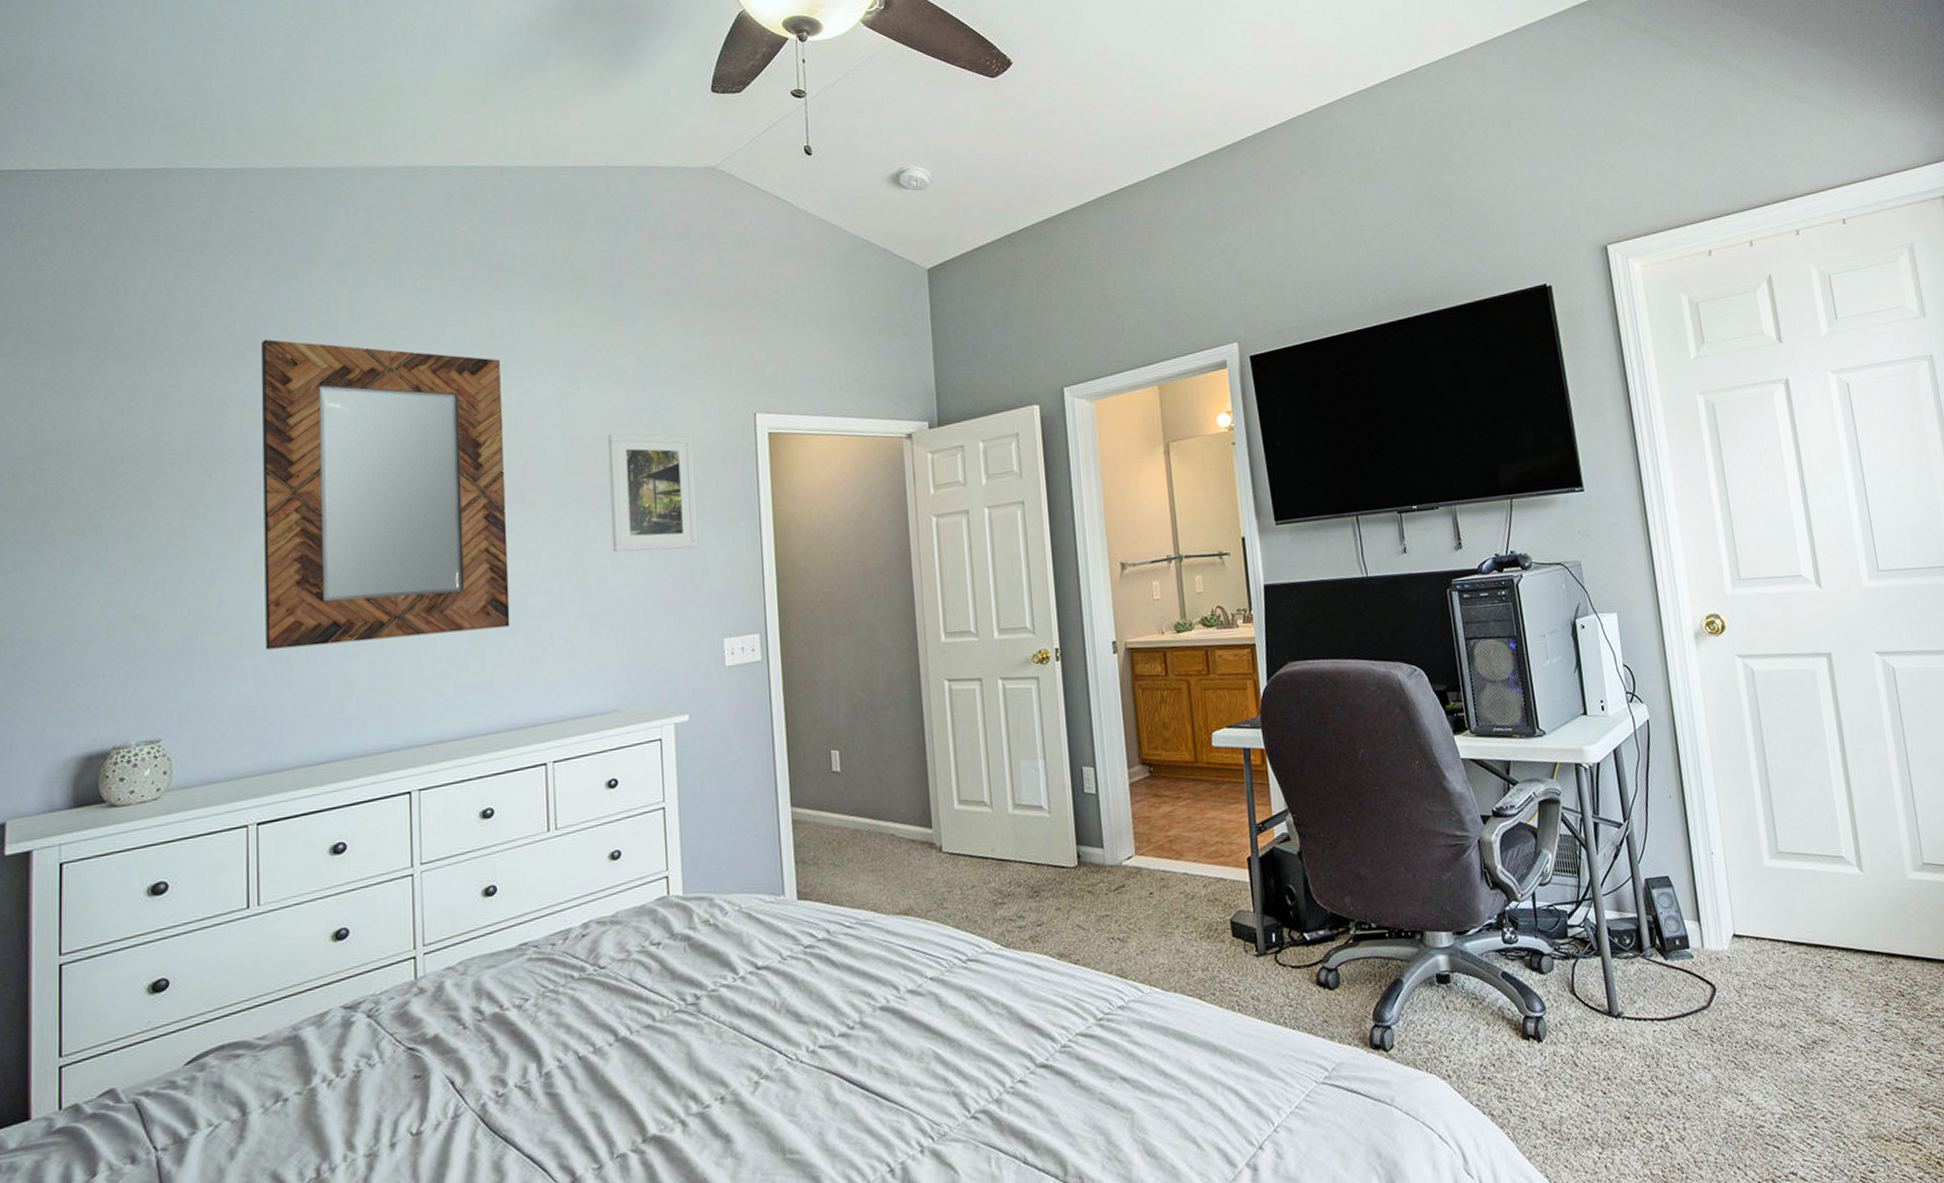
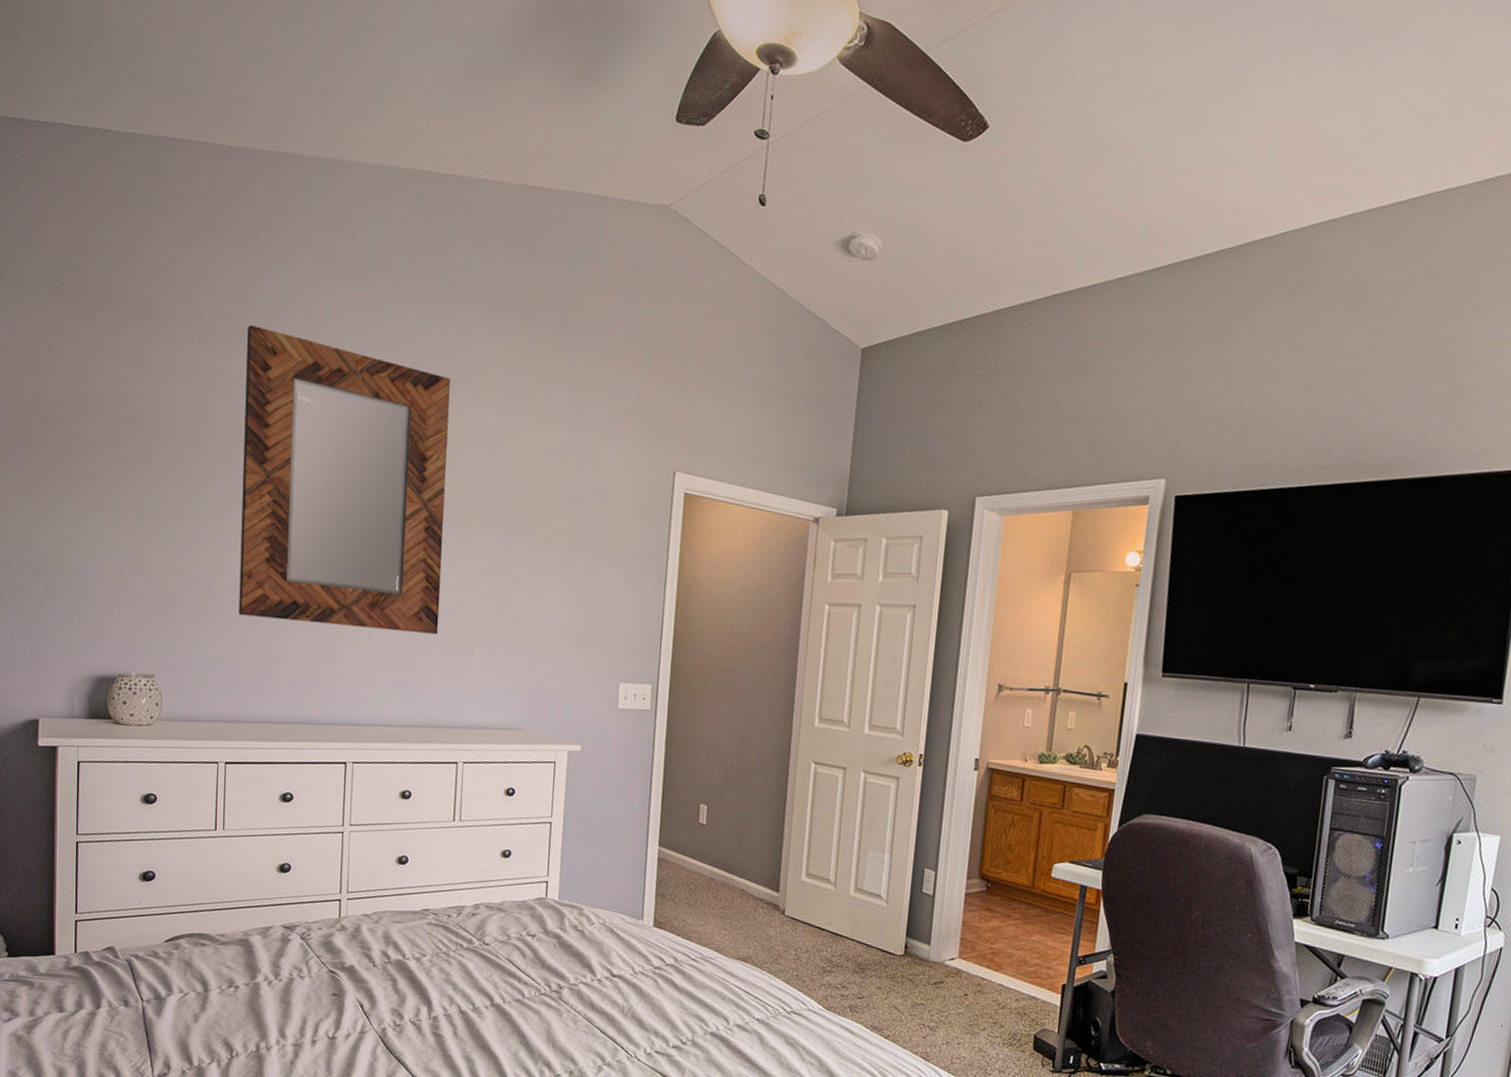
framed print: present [607,433,699,553] -> none [532,469,615,594]

